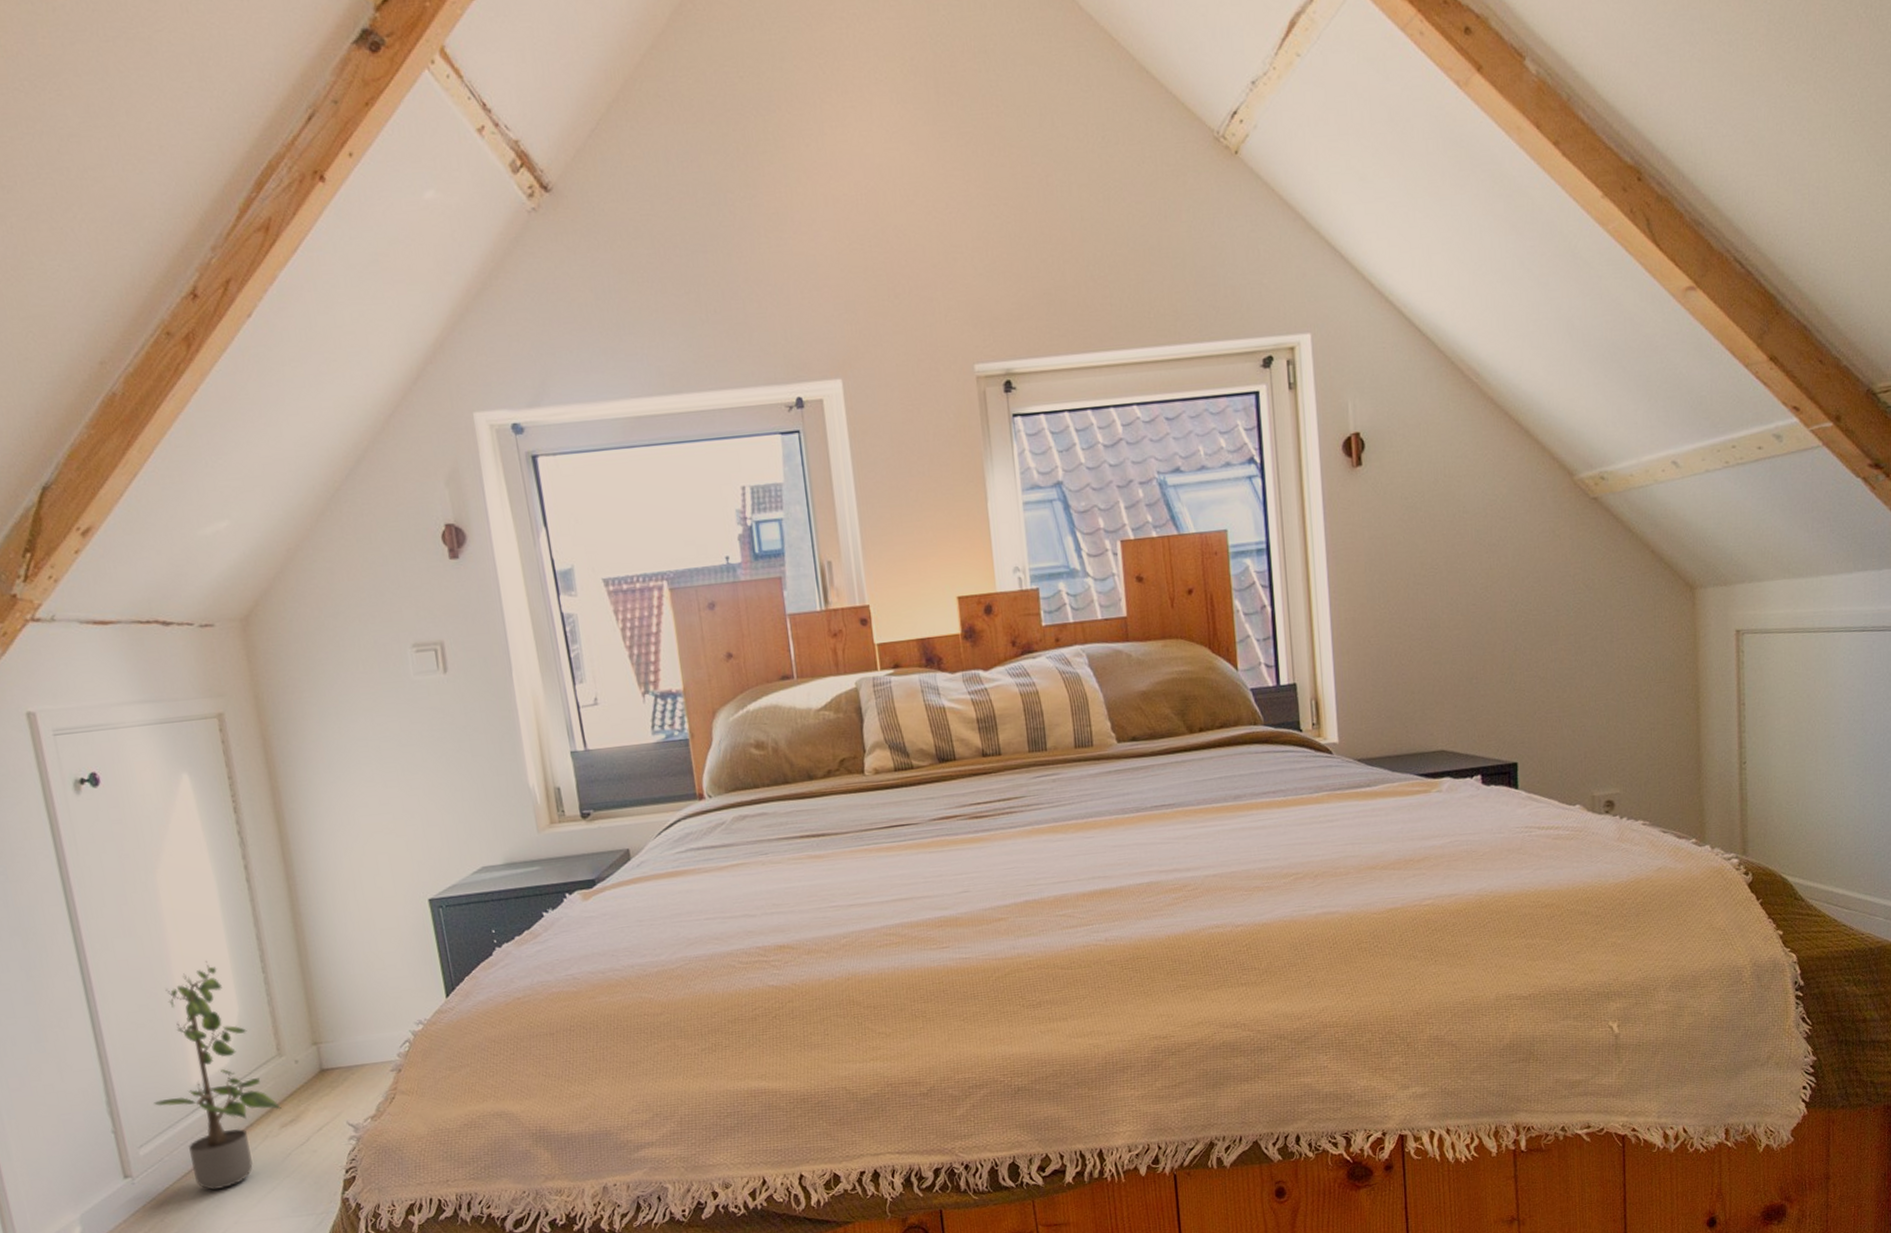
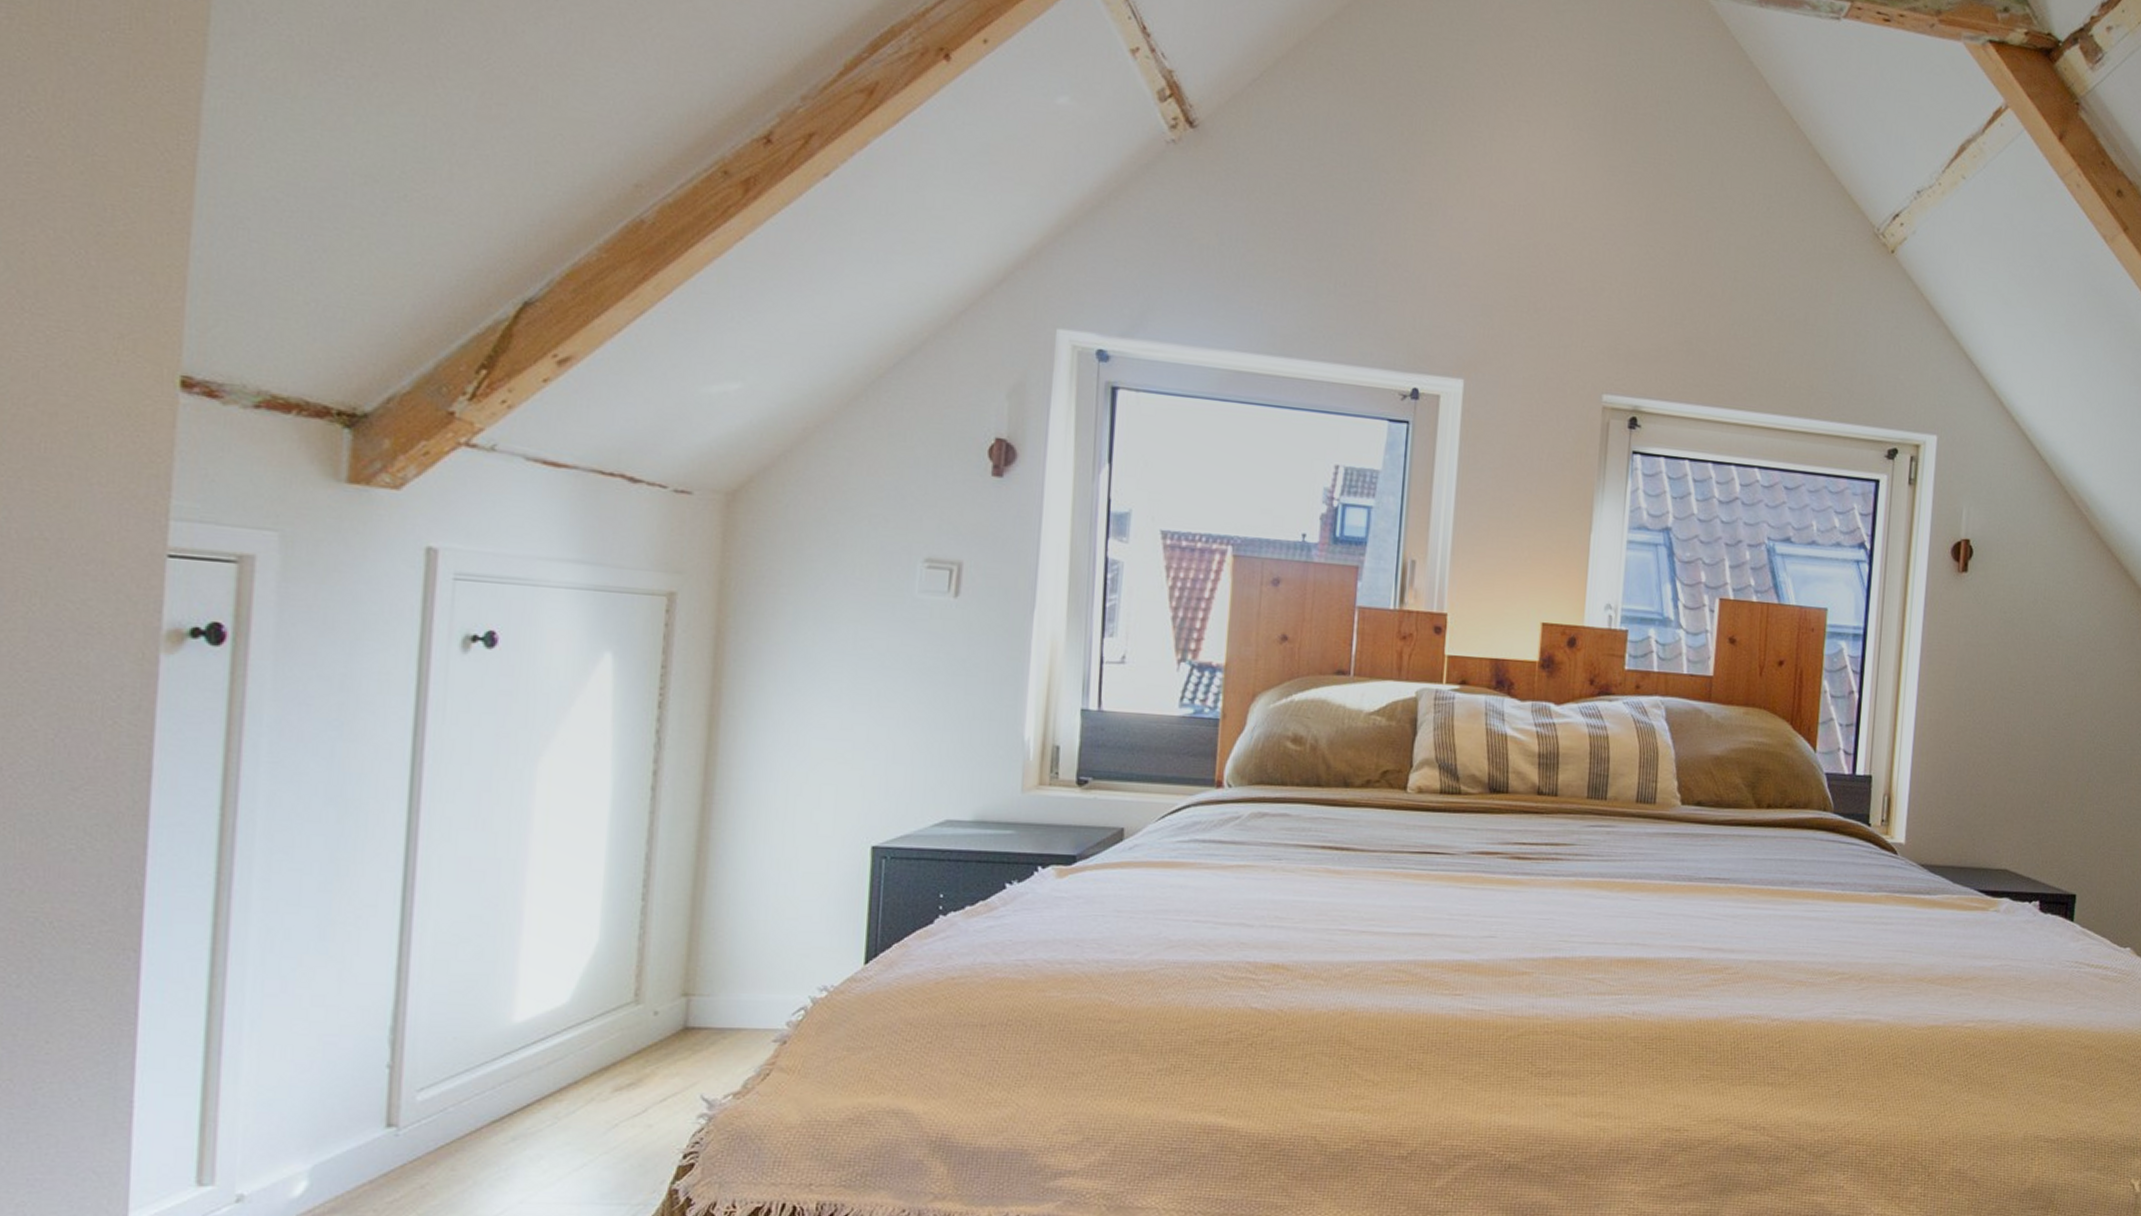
potted plant: present [154,960,282,1190] -> none [454,874,621,1158]

